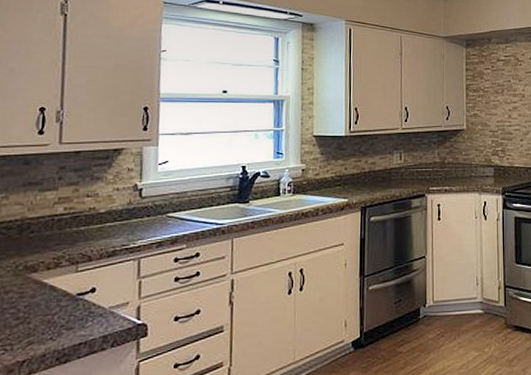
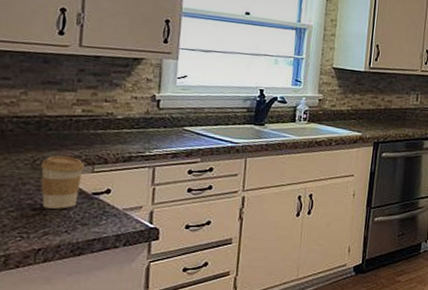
coffee cup: none [22,258,68,316] -> present [40,155,85,209]

